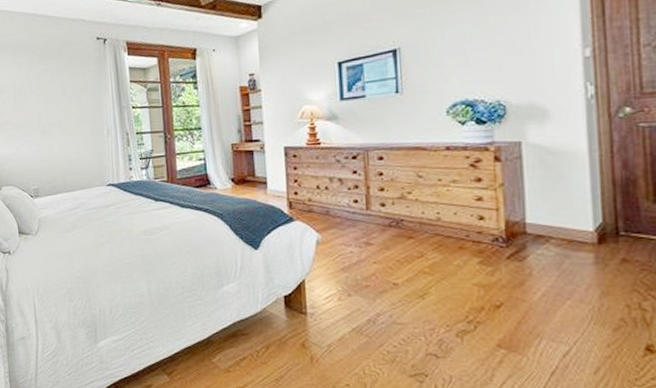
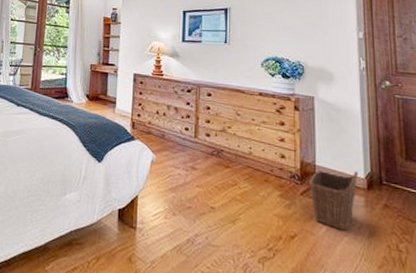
wicker basket: none [518,224,585,293] -> present [309,170,359,231]

